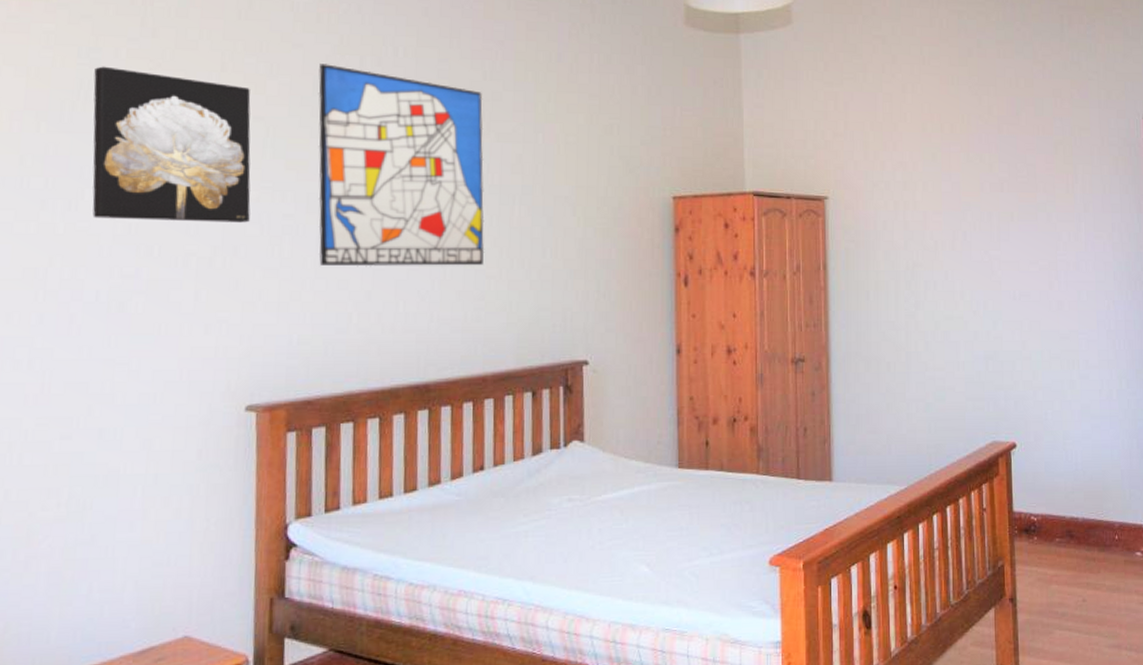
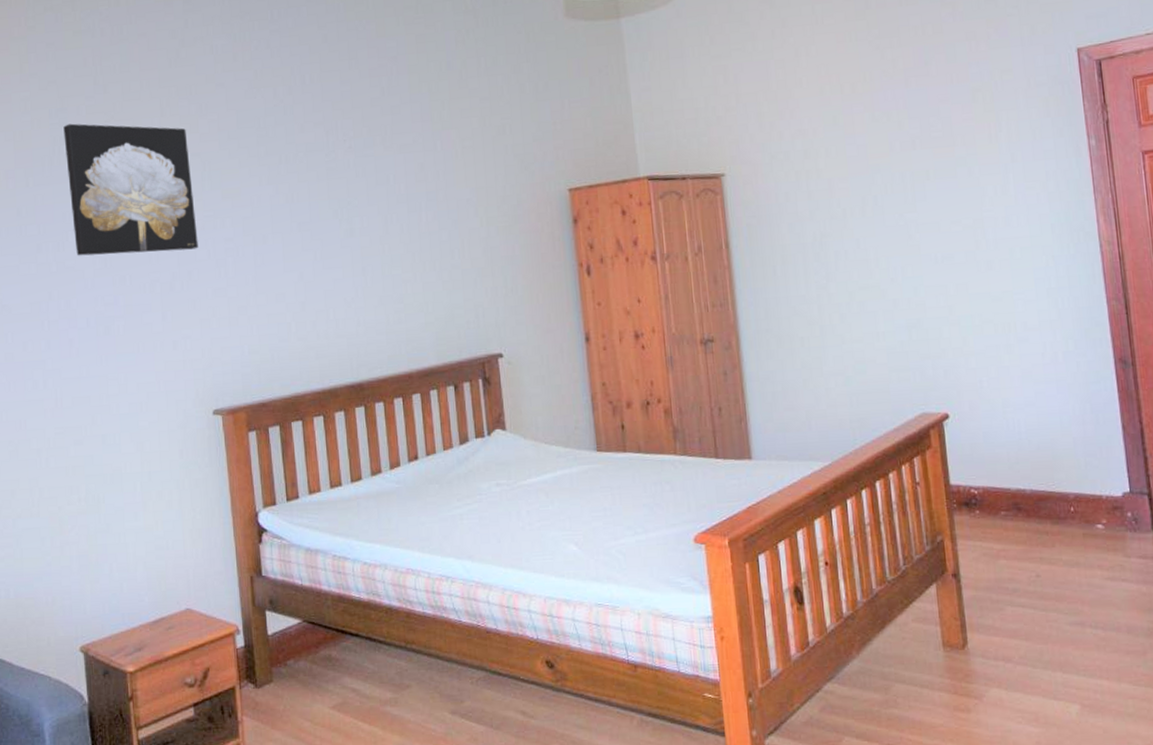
wall art: present [318,64,485,267] -> none [240,98,399,282]

